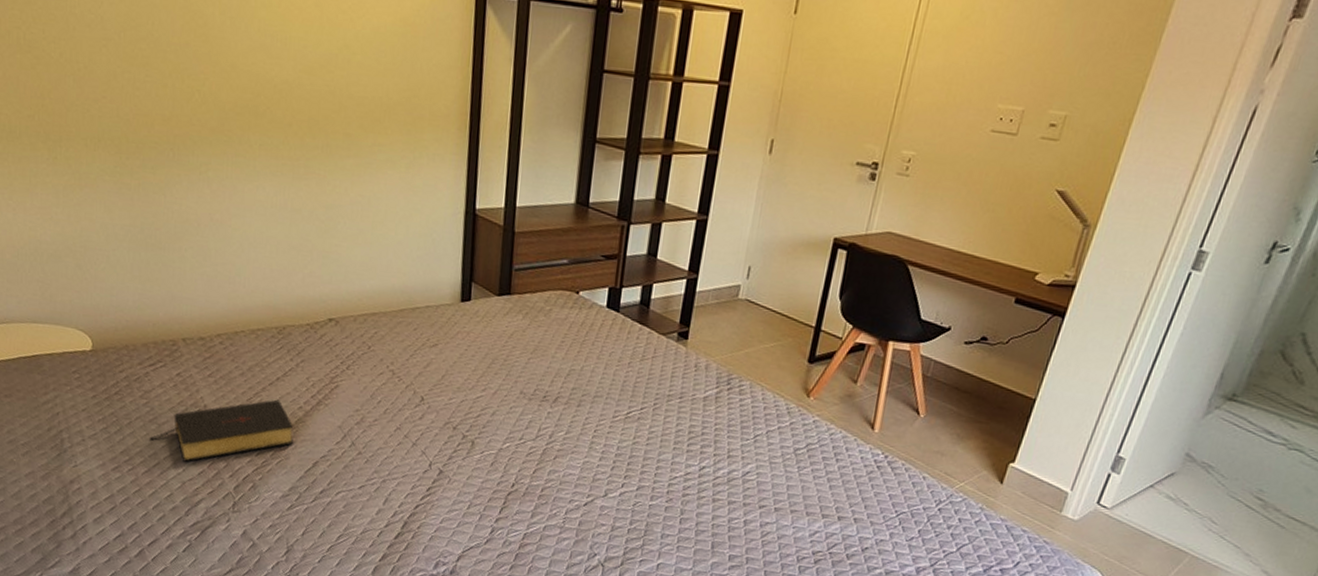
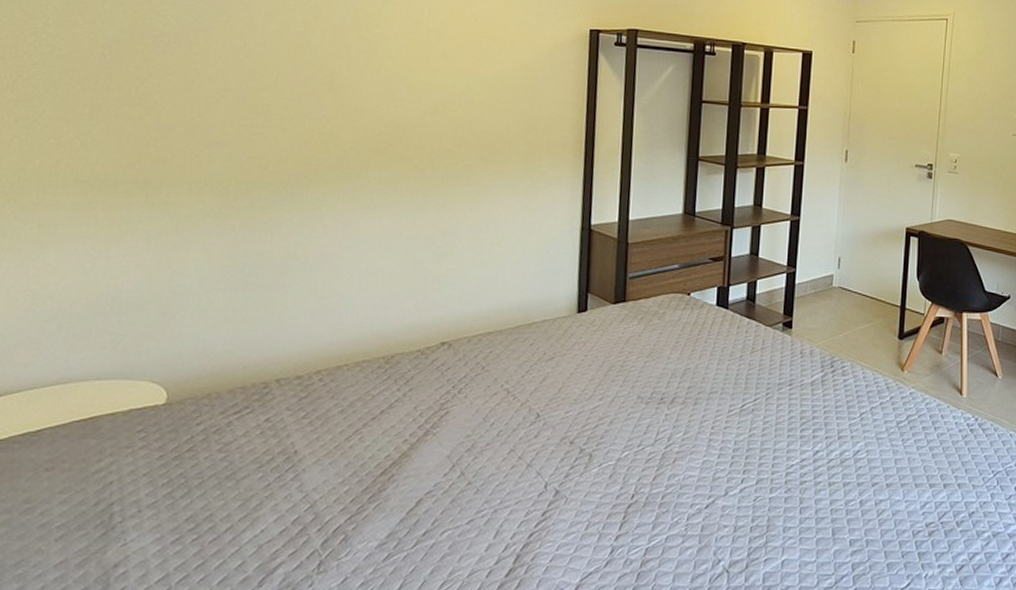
bible: present [150,399,294,462] -> none [223,435,396,520]

